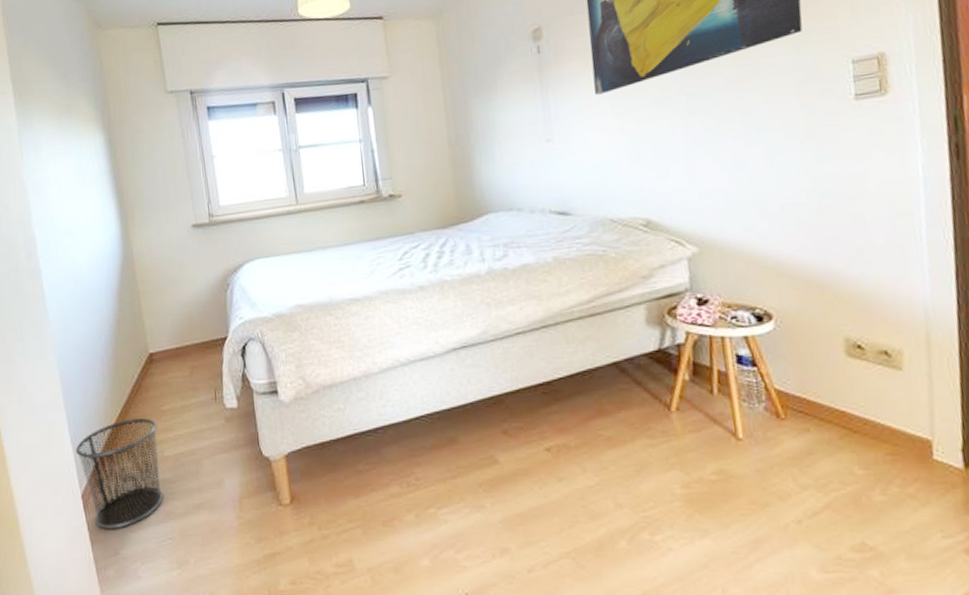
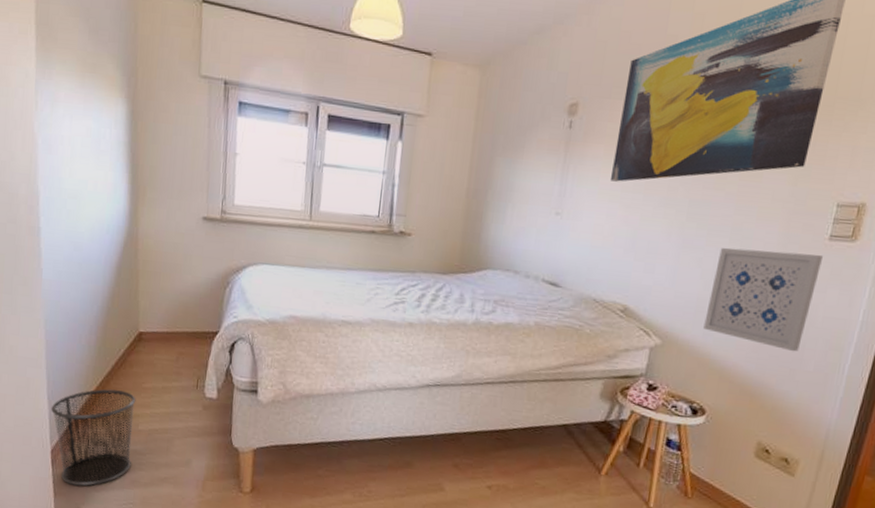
wall art: none [735,117,860,229] -> present [703,247,824,352]

